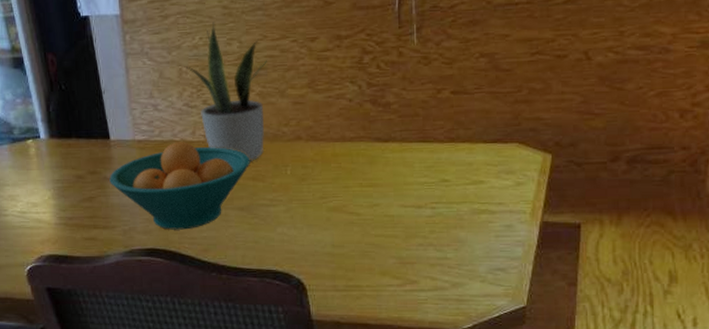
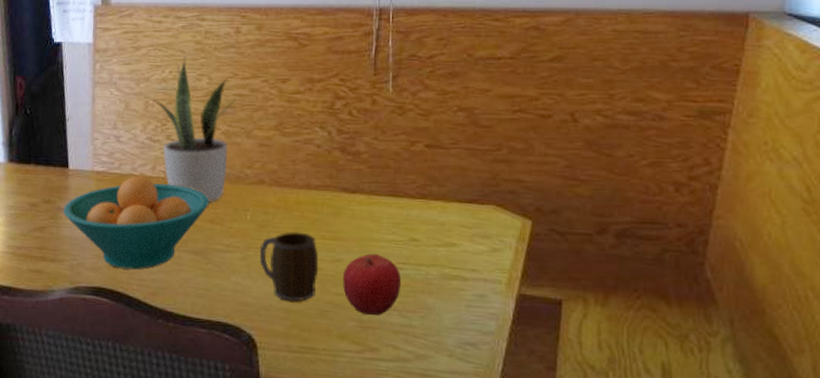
mug: none [301,182,358,247] -> present [259,232,319,303]
fruit: none [381,196,436,253] -> present [343,253,402,316]

